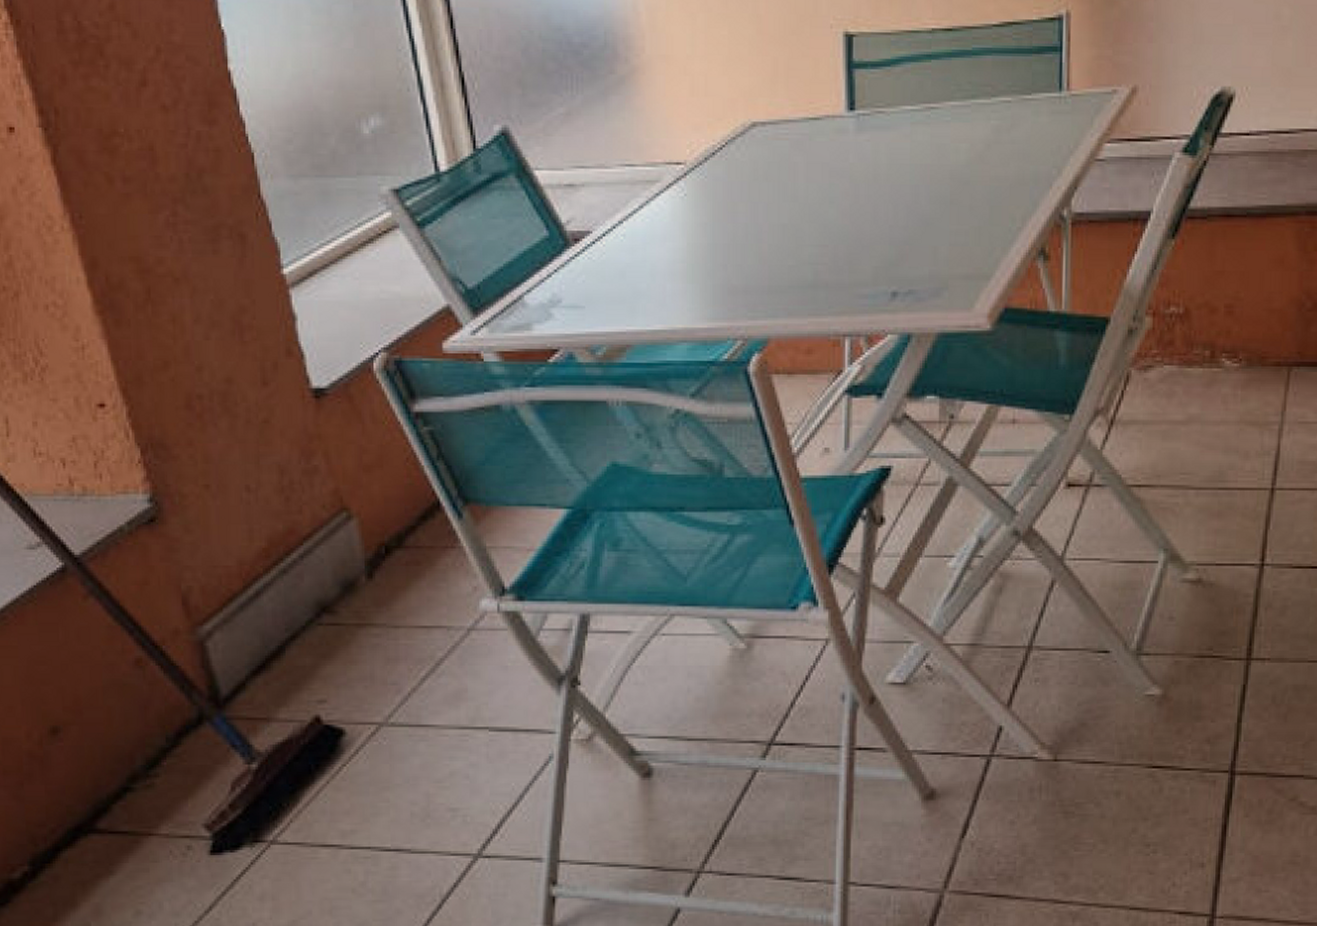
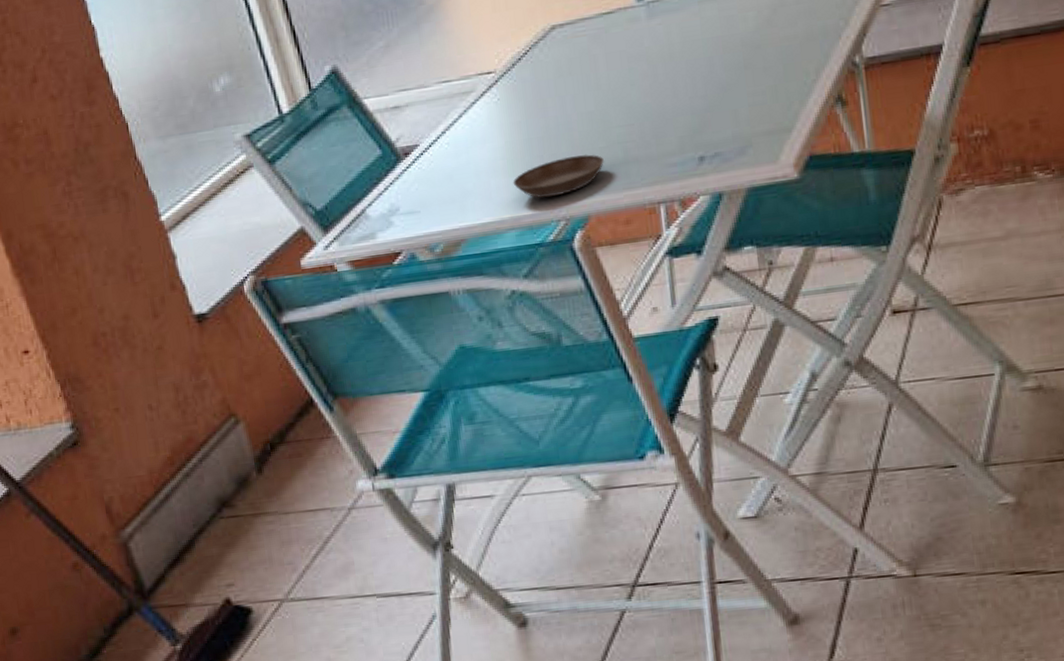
saucer: none [690,271,793,312] -> present [513,154,605,198]

